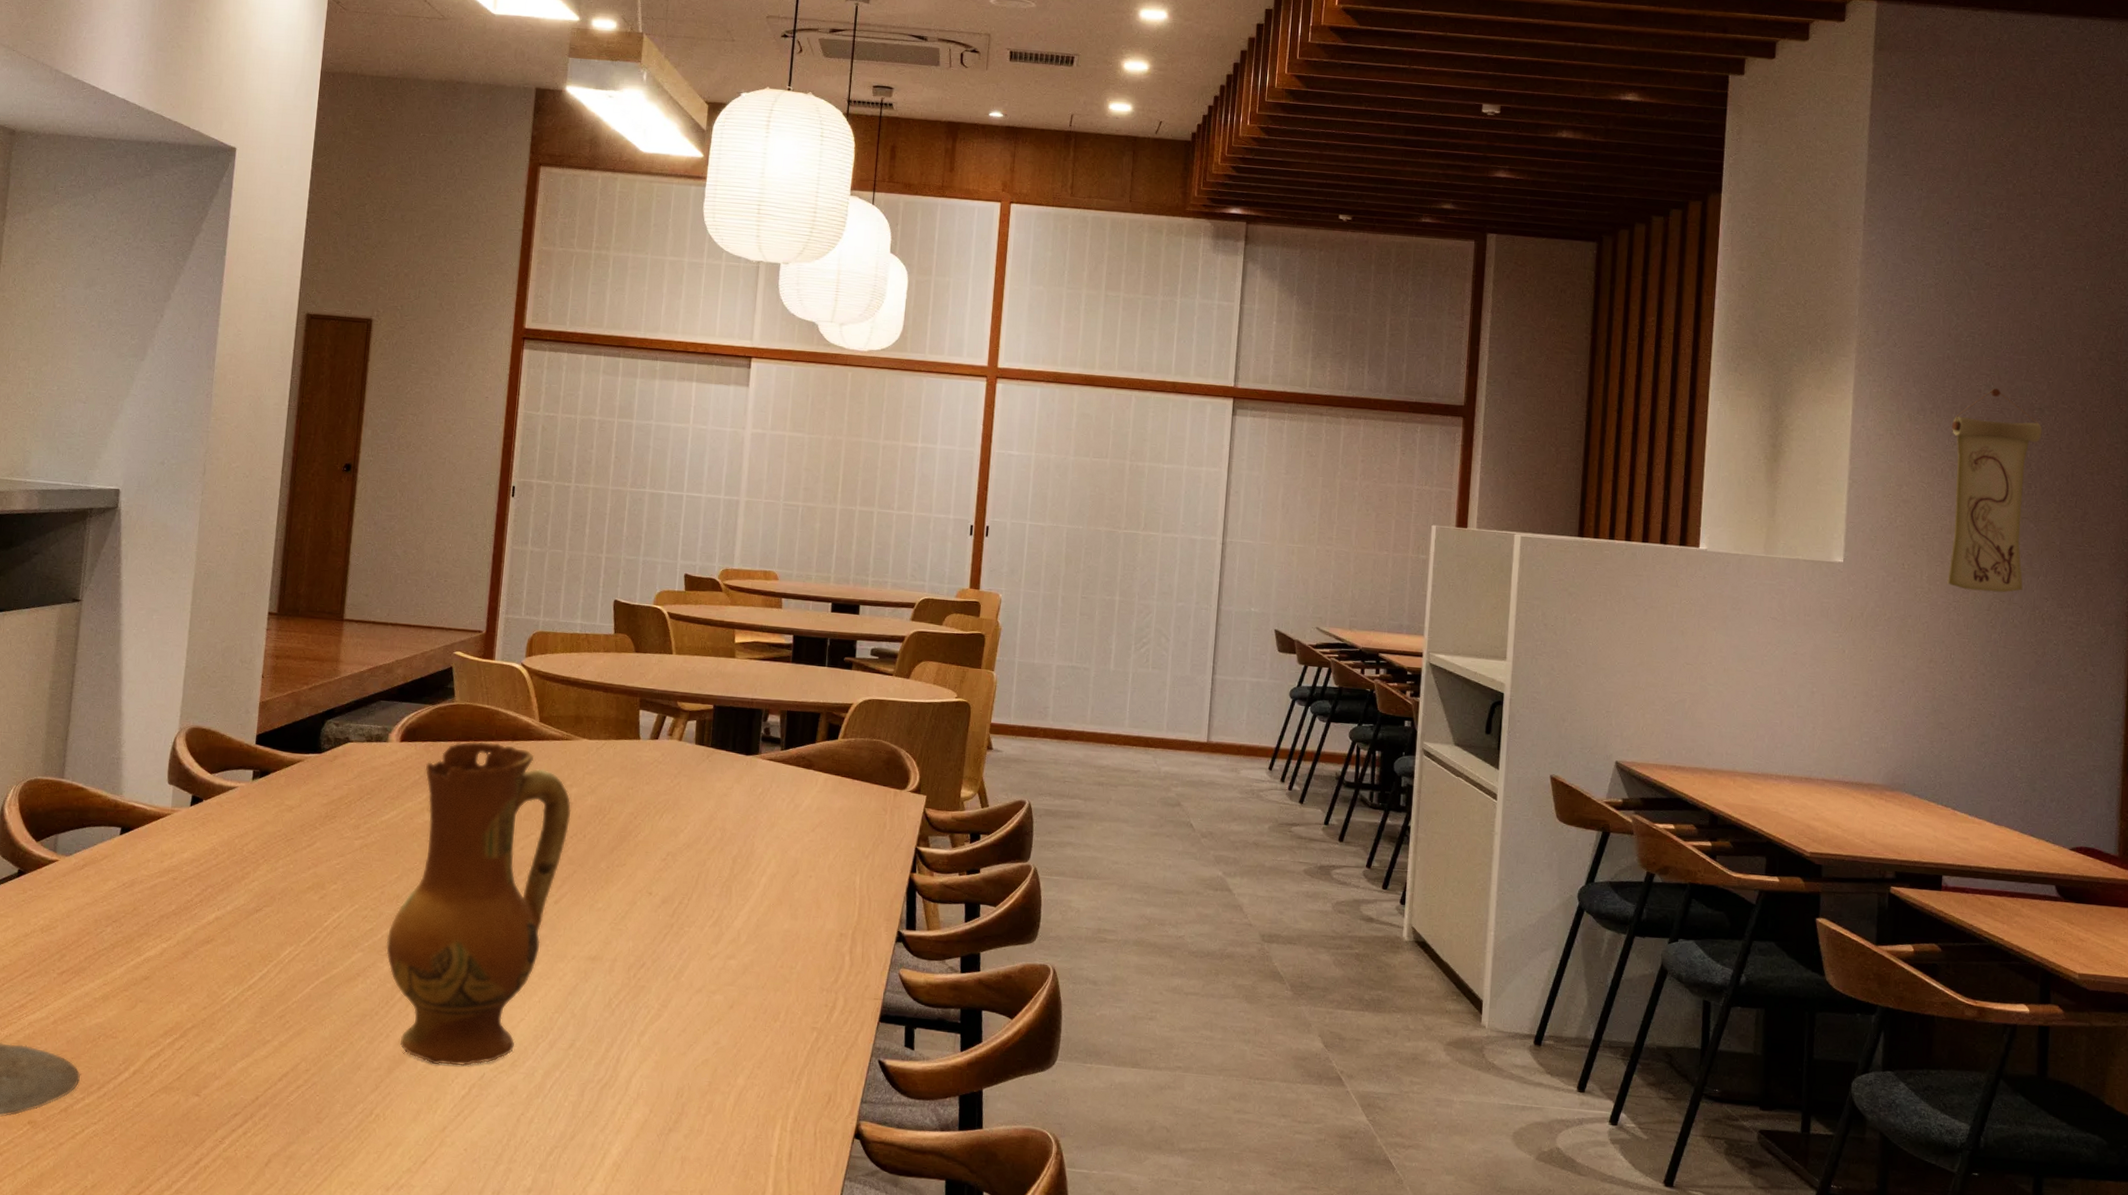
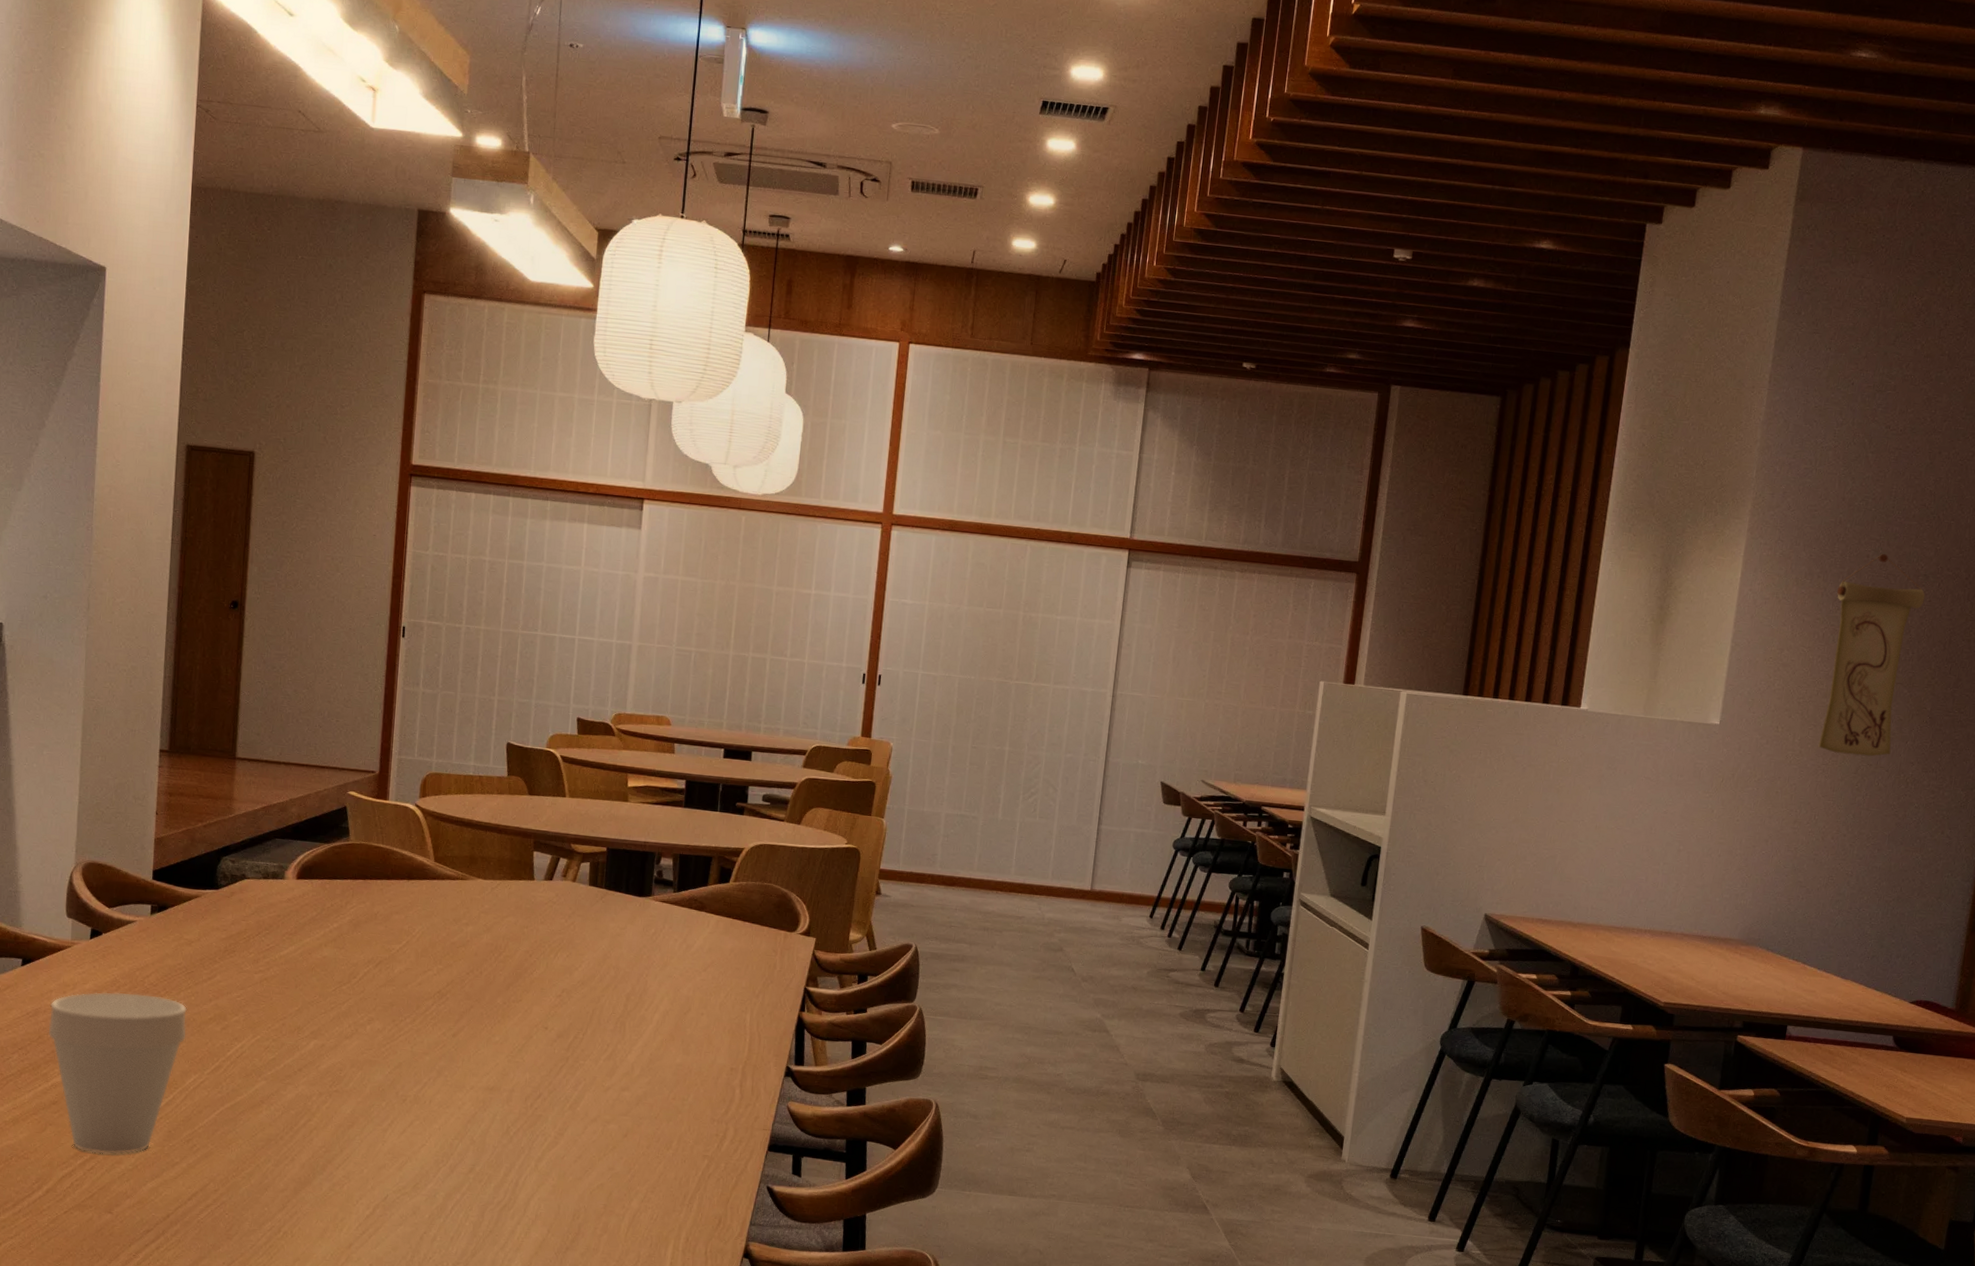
cup: none [143,861,285,1033] -> present [48,992,187,1155]
ceramic jug: present [386,741,572,1066] -> none [289,879,468,1188]

